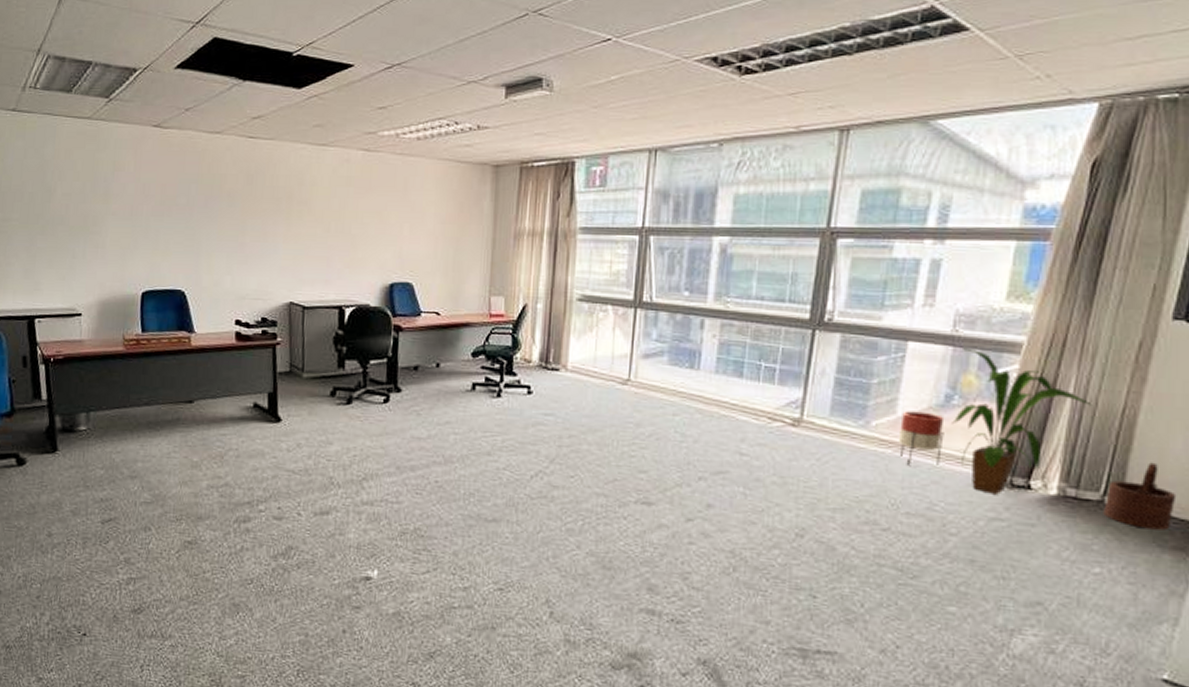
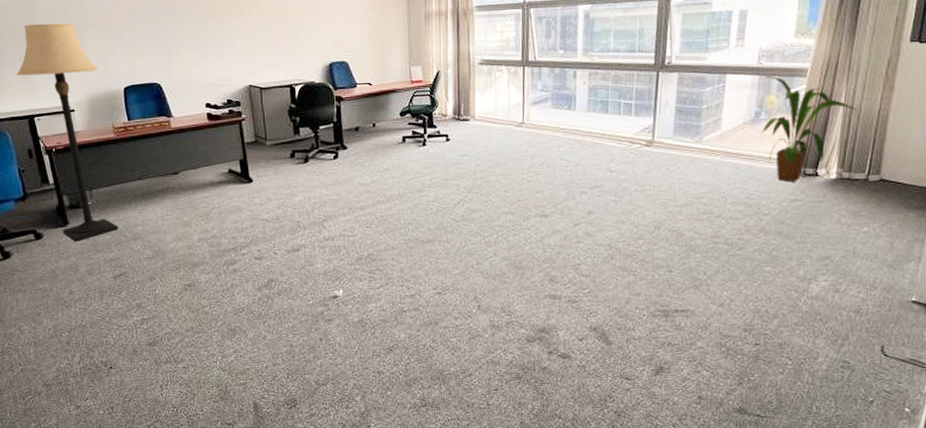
lamp: none [20,208,116,473] -> present [15,23,118,242]
planter: present [898,411,945,465] -> none [723,126,756,167]
wooden bucket: present [1103,462,1177,531] -> none [868,148,917,196]

